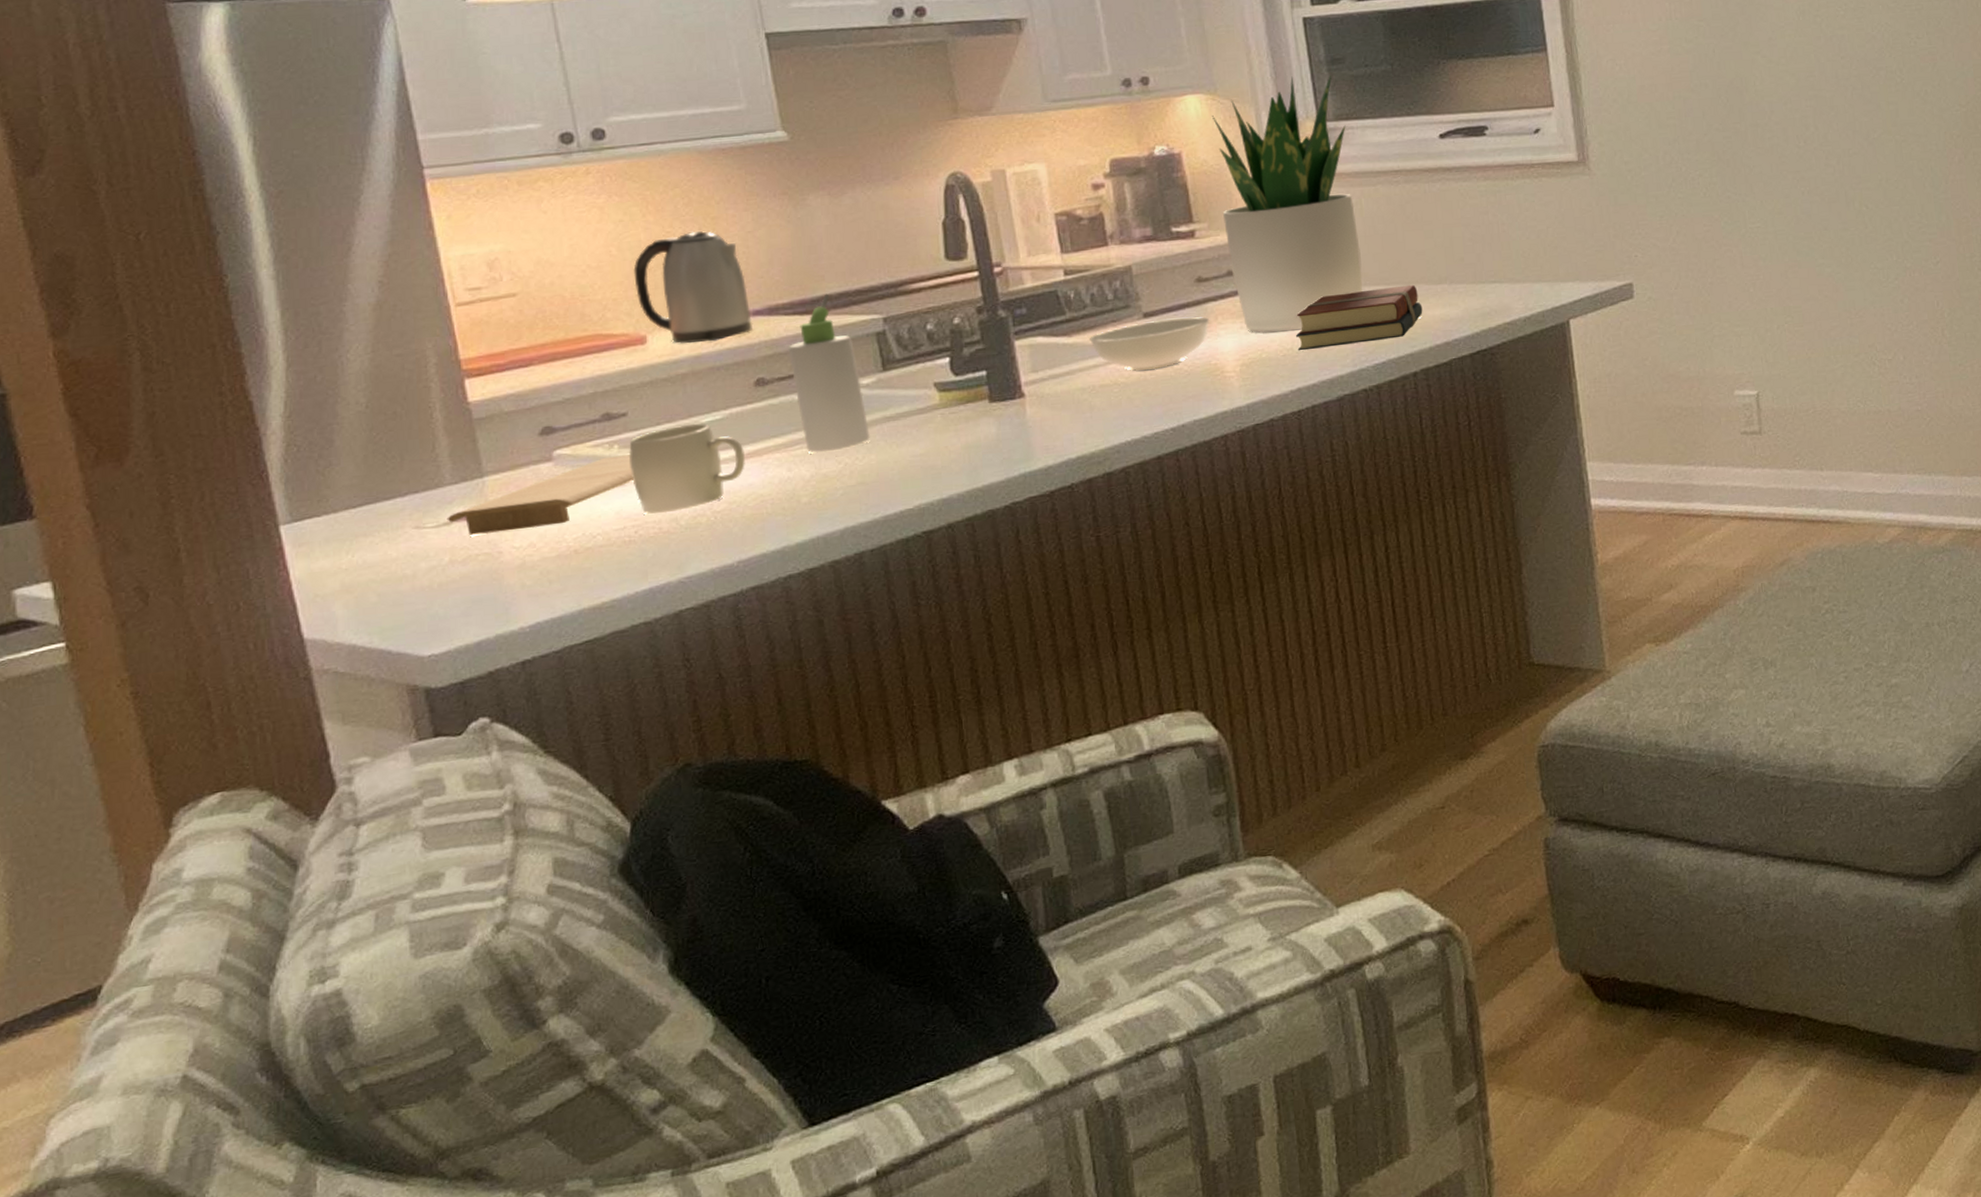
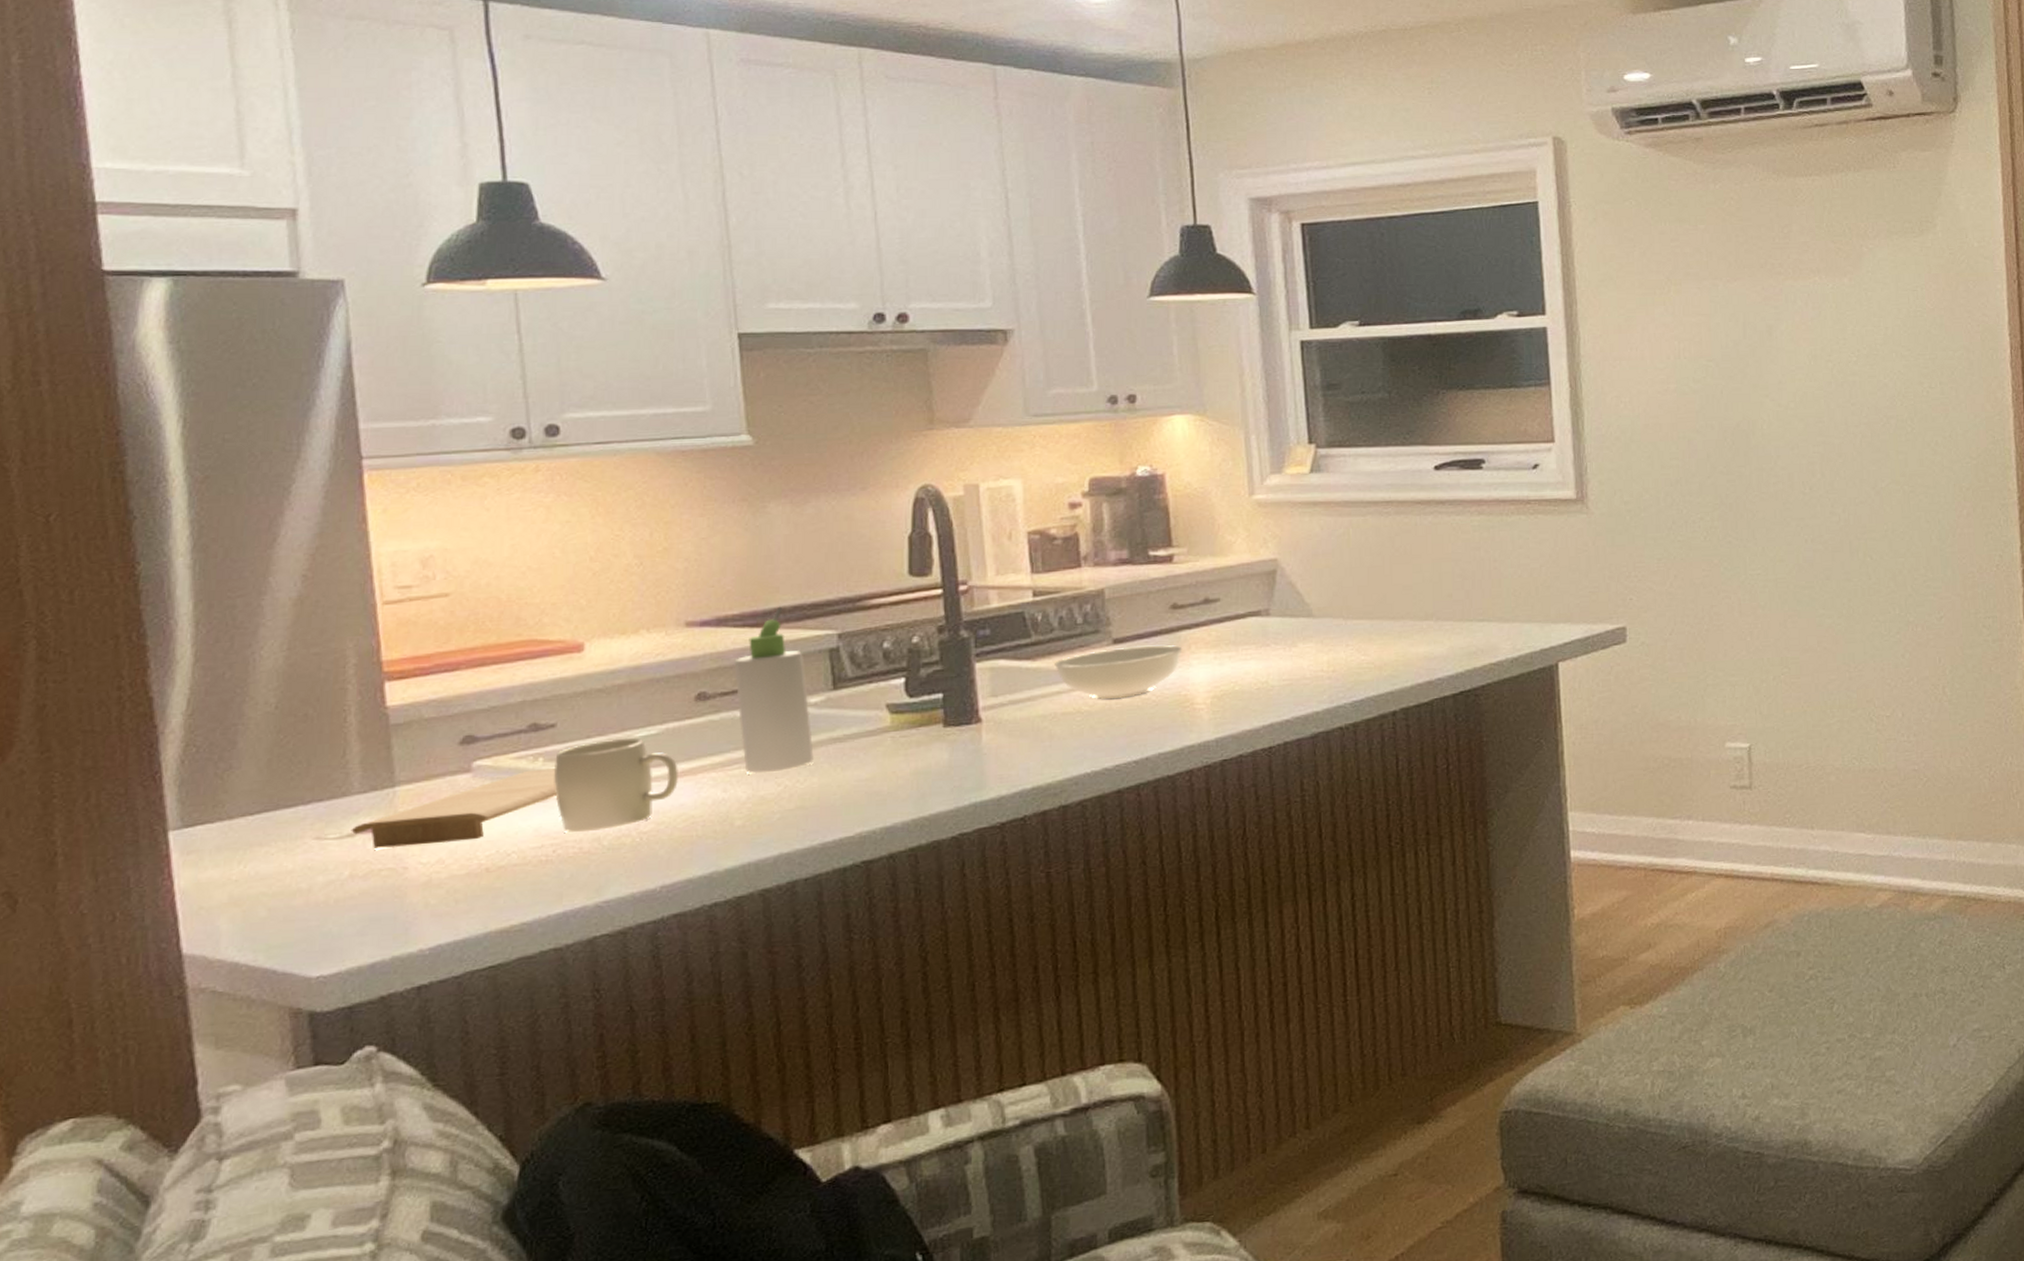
kettle: present [633,231,753,343] -> none [576,535,699,652]
planter: present [1211,76,1363,333] -> none [1198,400,1345,665]
books: present [1296,284,1423,351] -> none [1272,620,1406,685]

